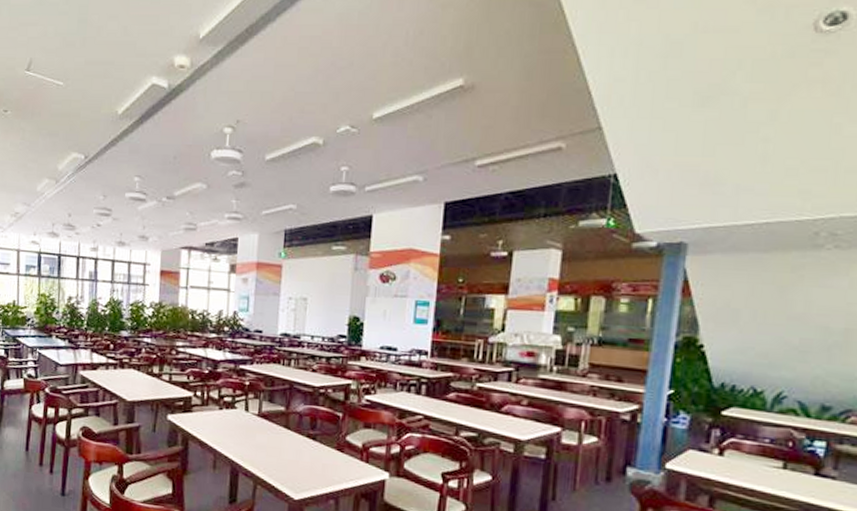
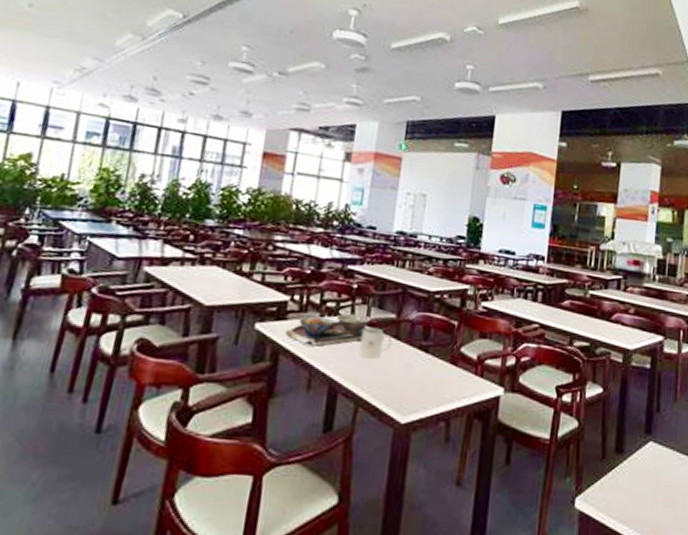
food tray: none [192,401,262,435] -> present [285,306,371,347]
mug: none [254,418,283,445] -> present [359,326,393,359]

